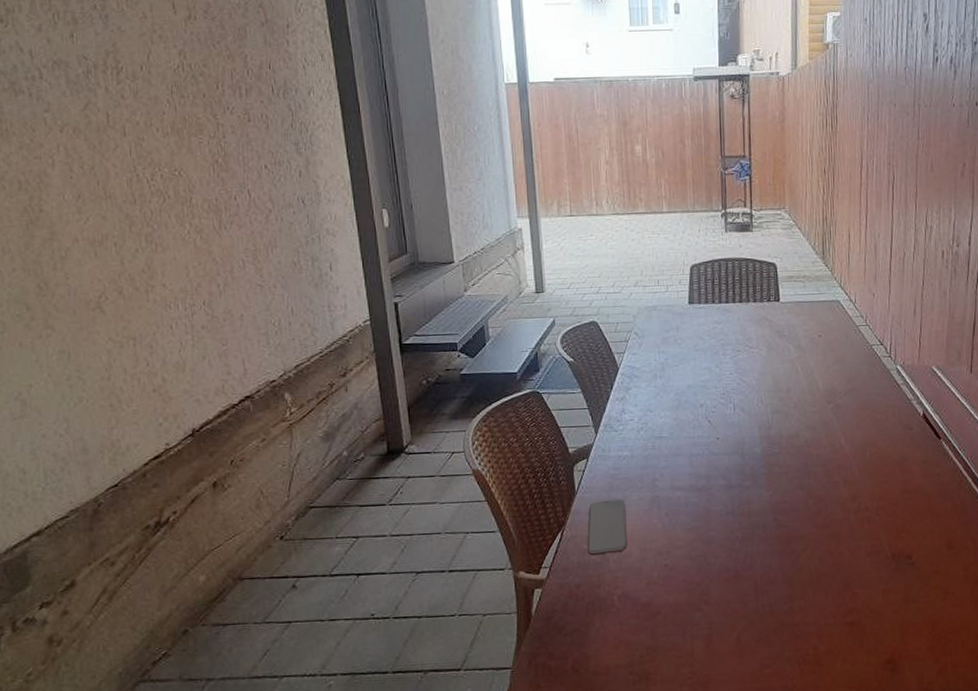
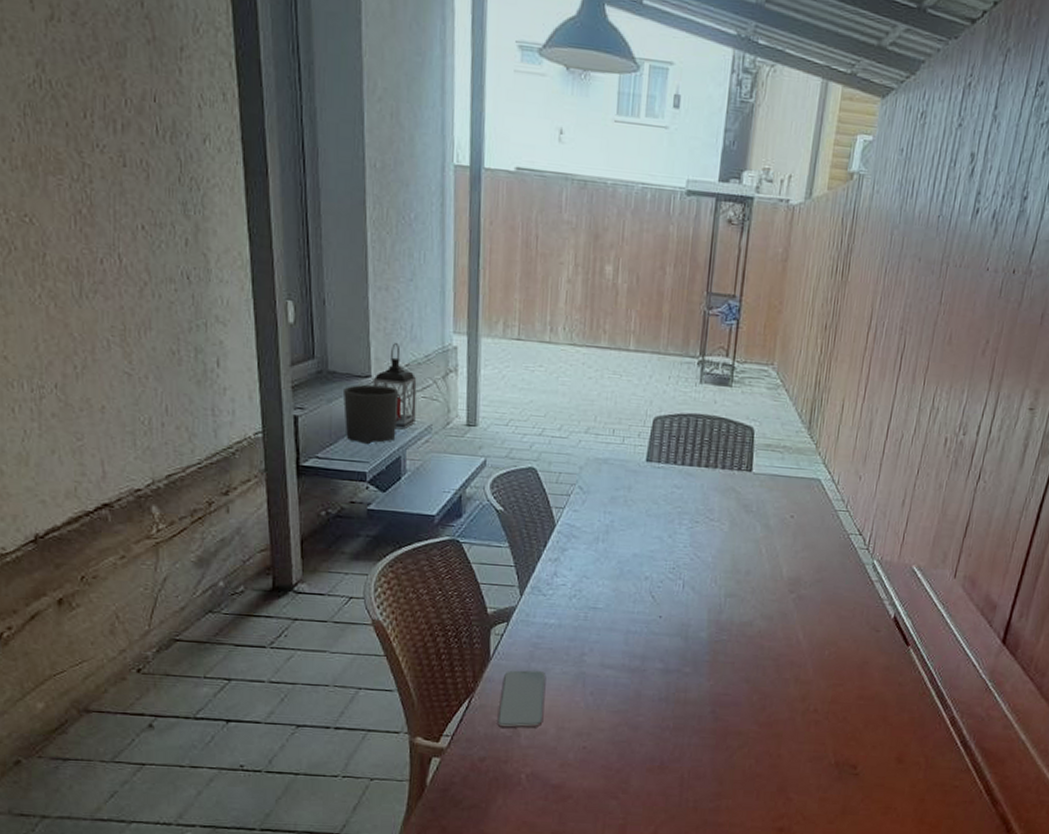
planter: none [432,268,479,320] -> present [342,384,399,445]
lantern: none [456,232,493,303] -> present [373,343,417,430]

